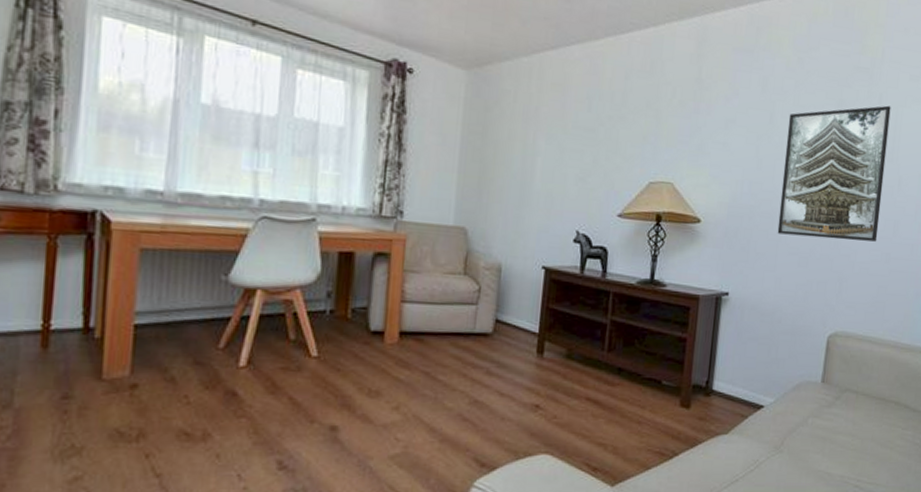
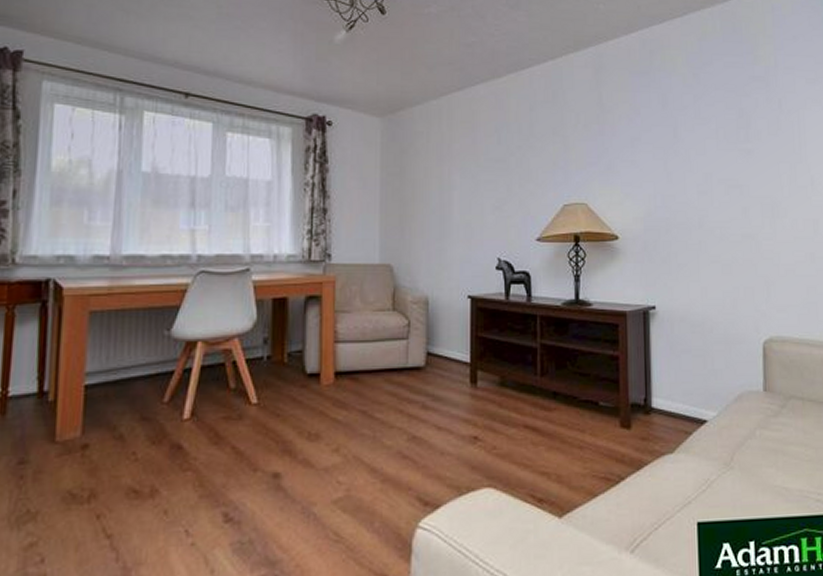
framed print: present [777,105,891,242] -> none [692,109,799,244]

